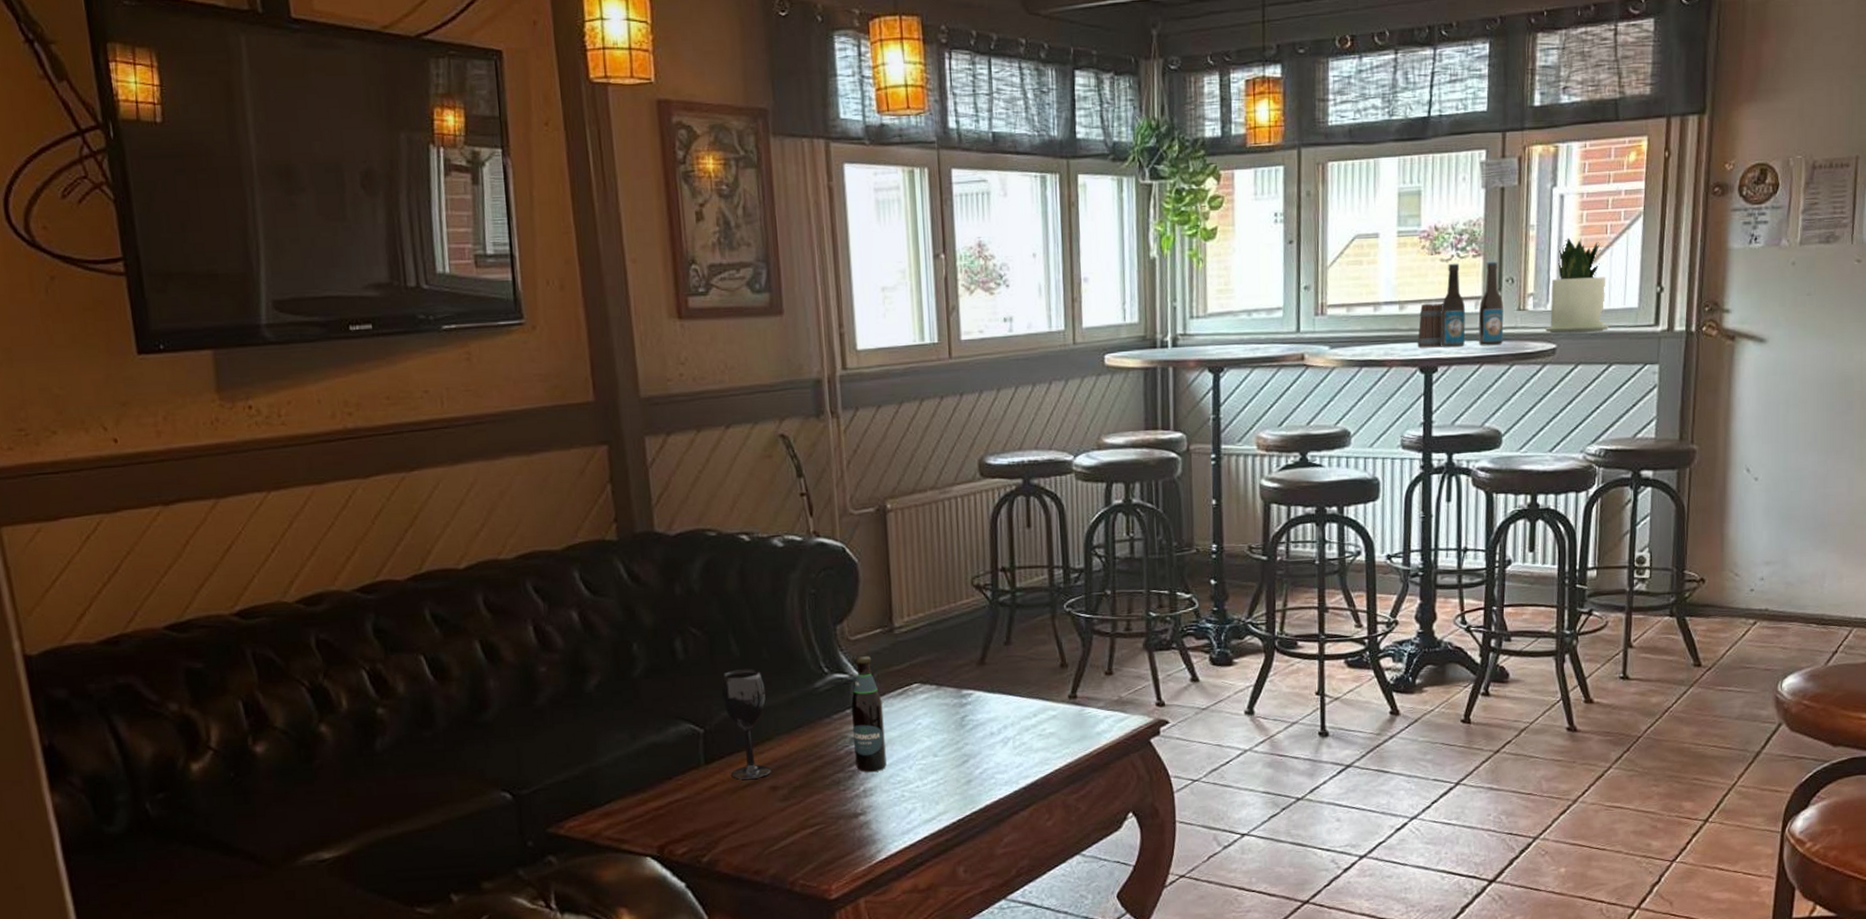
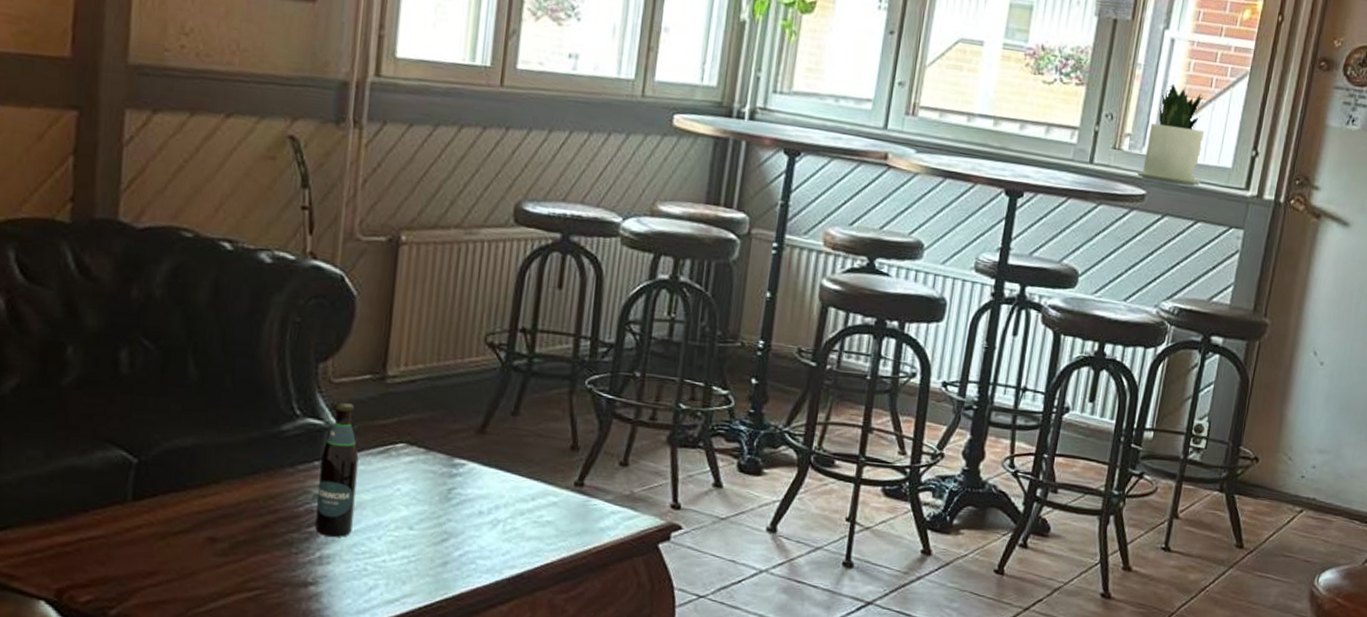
wine glass: present [721,668,772,780] -> none [163,395,222,526]
beer mug: present [1417,304,1443,348] -> none [1006,124,1039,172]
beer bottle: present [1440,261,1504,348] -> none [1030,87,1100,182]

